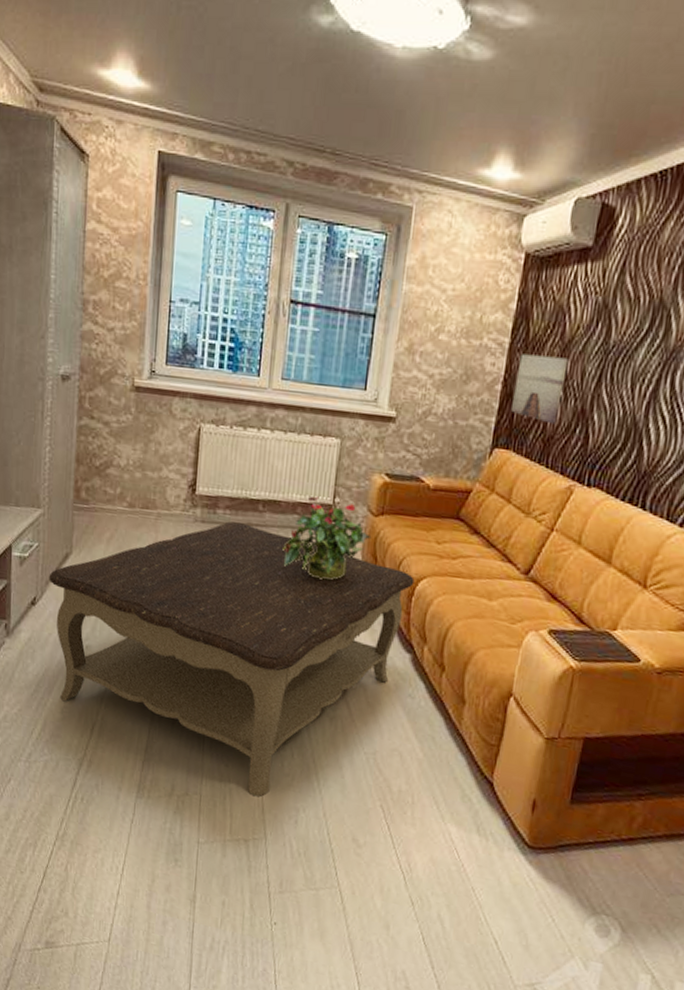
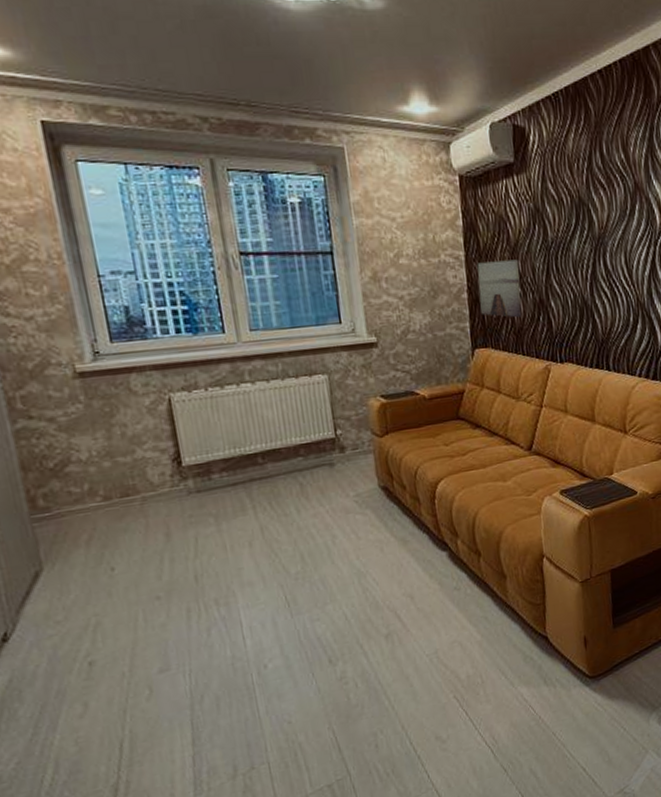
coffee table: present [49,521,415,797] -> none [18,479,433,741]
potted plant: present [283,496,372,581] -> none [294,432,382,512]

